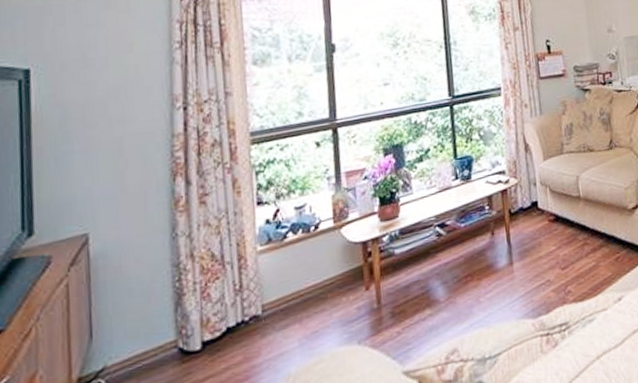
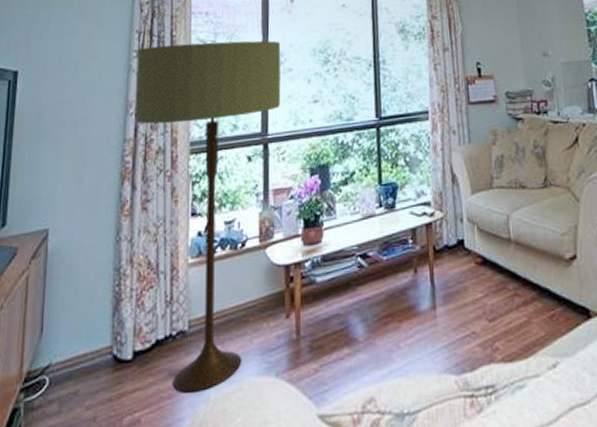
floor lamp: none [181,26,349,372] -> present [136,40,281,393]

